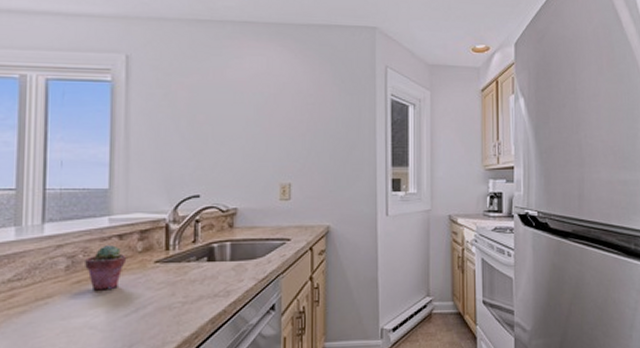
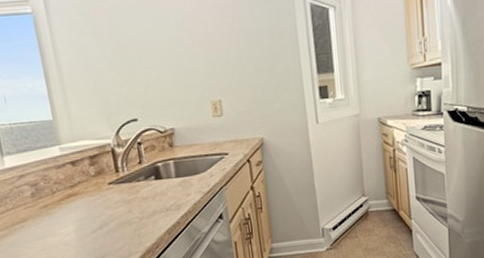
potted succulent: present [85,245,127,291] -> none [46,171,84,213]

